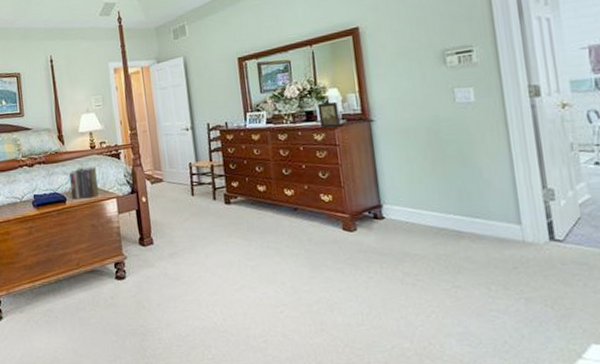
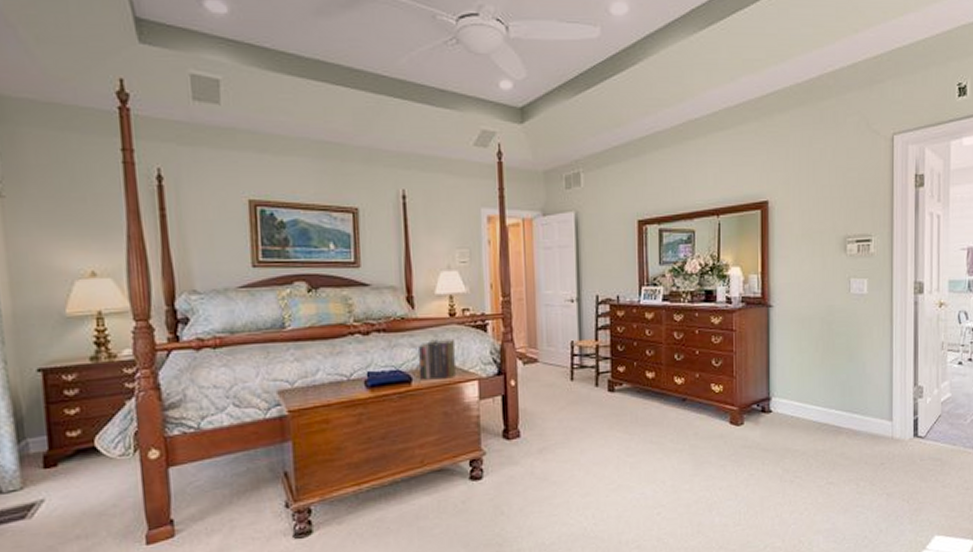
photo frame: present [317,101,344,128] -> none [718,280,743,311]

